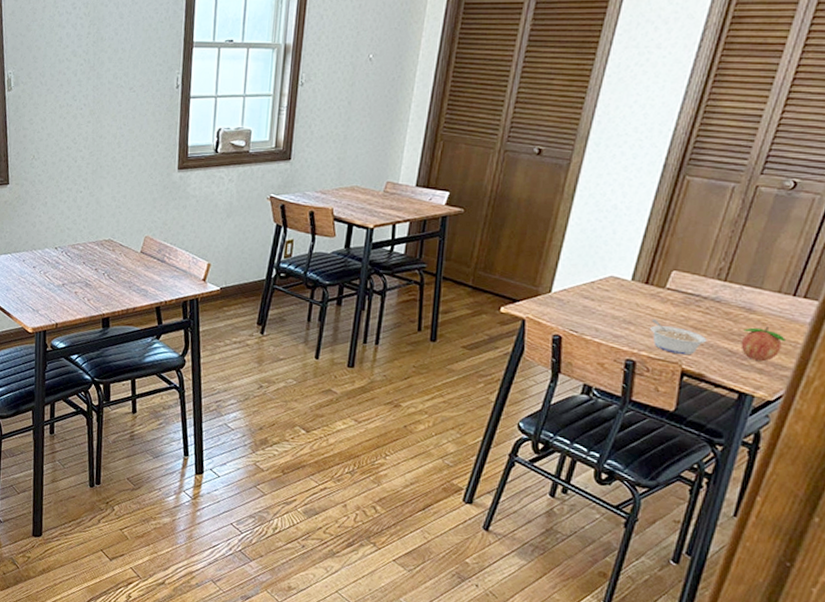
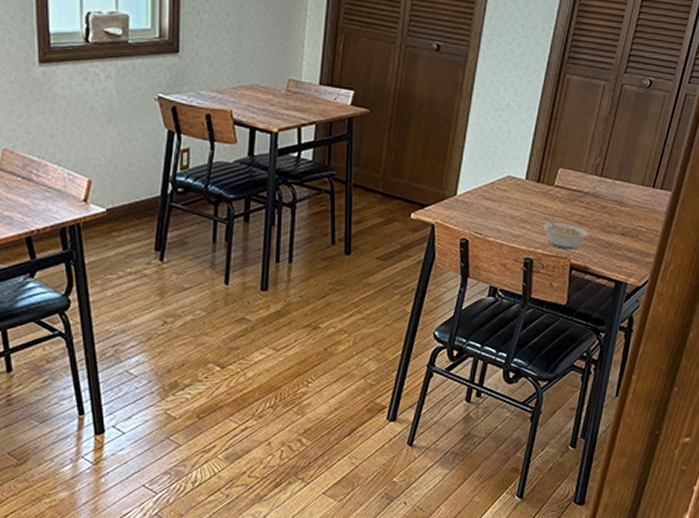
fruit: present [740,327,786,362] -> none [615,218,648,251]

